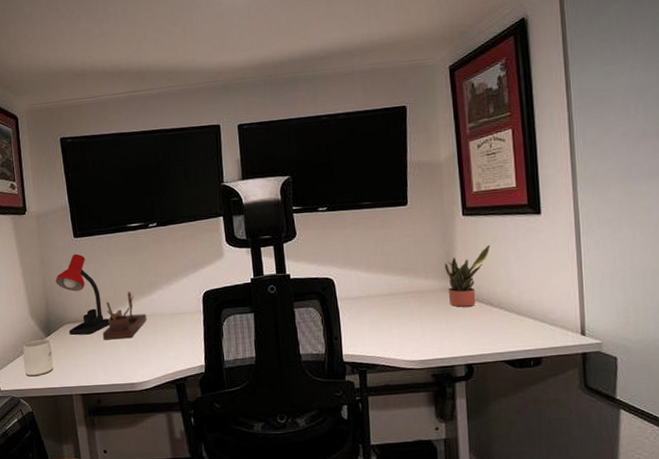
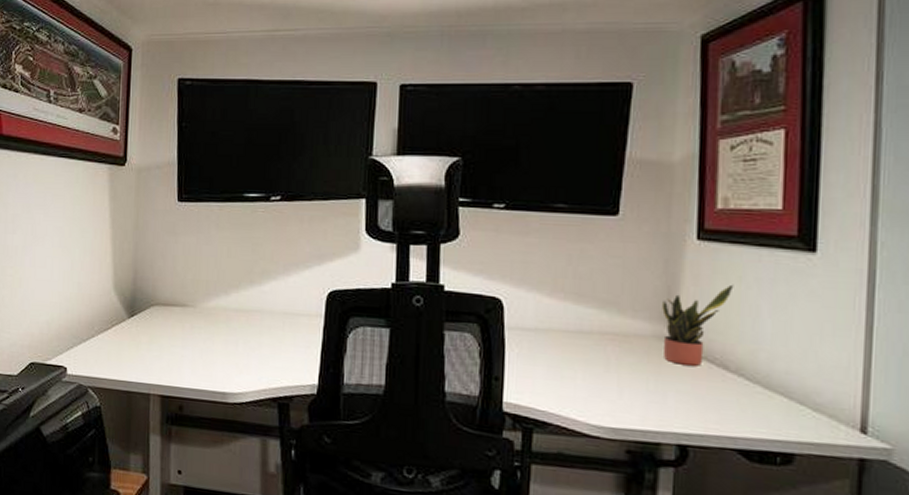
mug: present [22,339,54,377] -> none [98,319,133,365]
desk lamp: present [55,254,110,335] -> none [149,221,207,323]
desk organizer: present [102,292,147,340] -> none [195,277,253,336]

